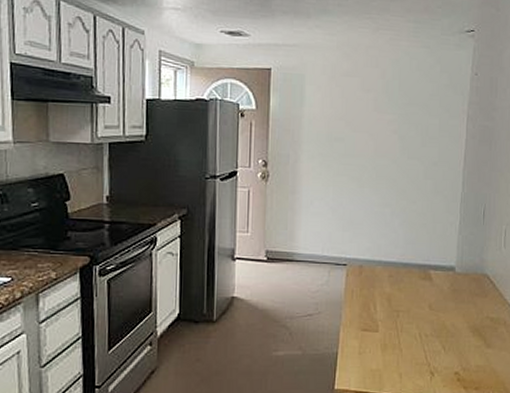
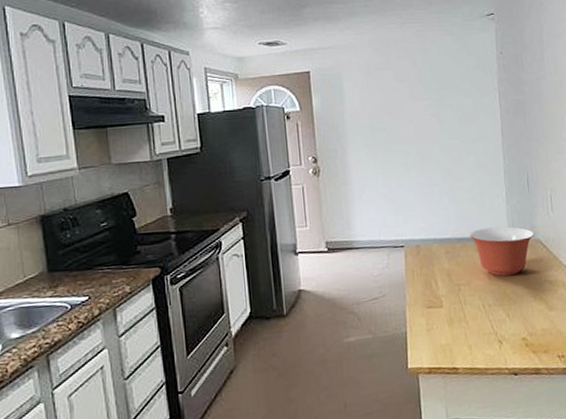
mixing bowl: none [415,256,482,308] -> present [469,226,534,276]

